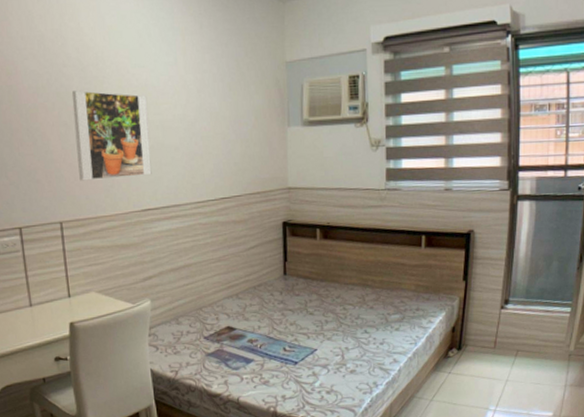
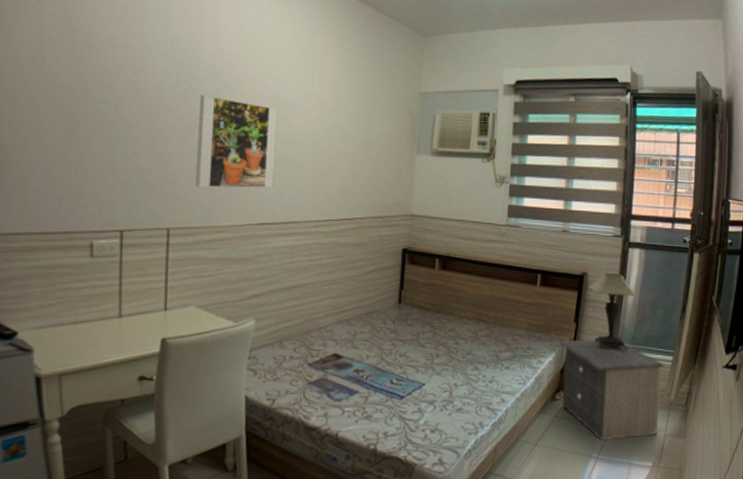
nightstand: none [448,295,561,393] -> present [558,339,664,440]
table lamp: none [476,228,529,305] -> present [589,272,637,350]

